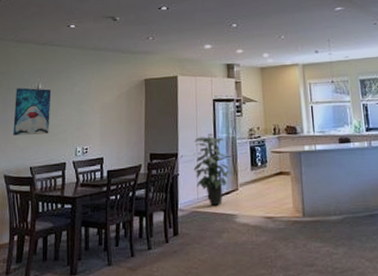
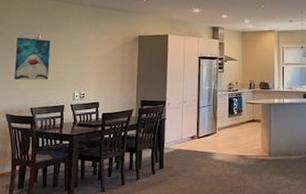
indoor plant: present [193,133,230,206] -> none [179,85,210,145]

